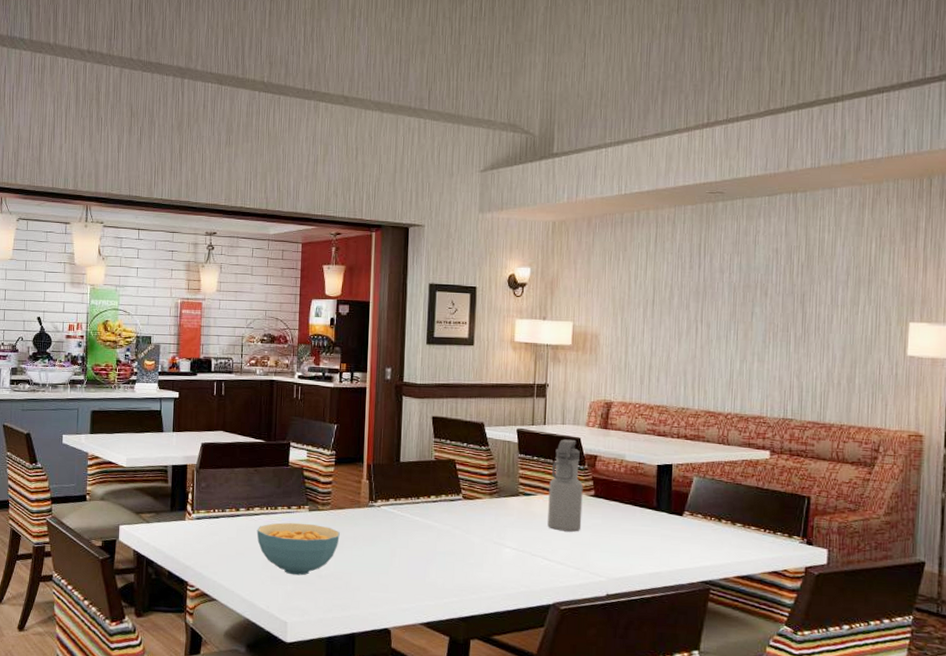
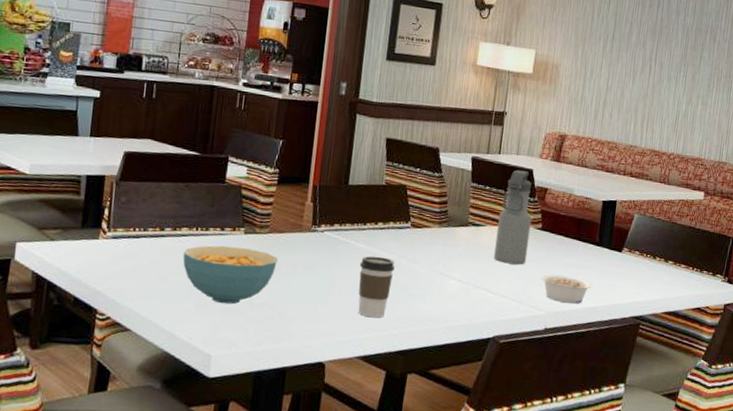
coffee cup: none [416,527,450,586] -> present [358,256,395,318]
legume: none [598,541,654,569] -> present [541,275,592,304]

